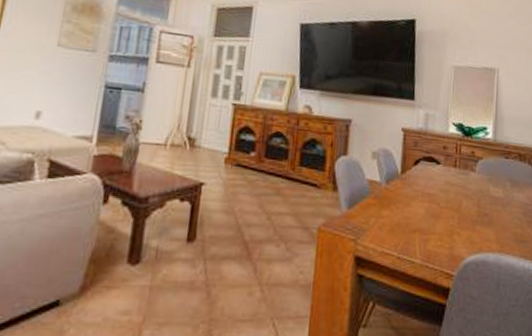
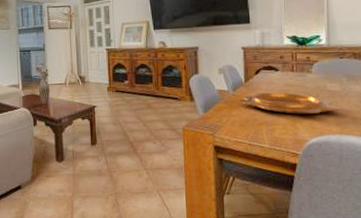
decorative bowl: none [395,190,502,224] -> present [242,92,341,114]

